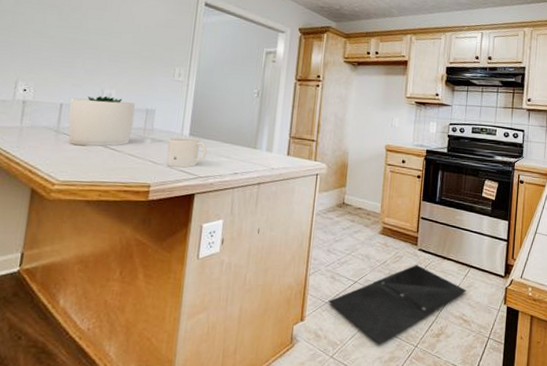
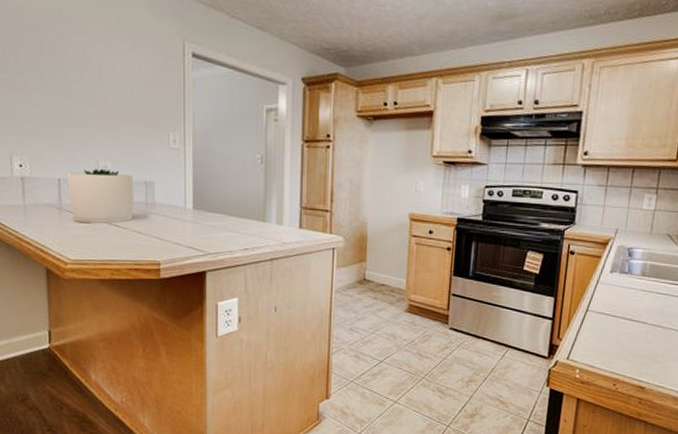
mug: present [166,137,208,169] -> none [172,211,214,245]
door mat: present [328,265,467,345] -> none [354,344,505,424]

